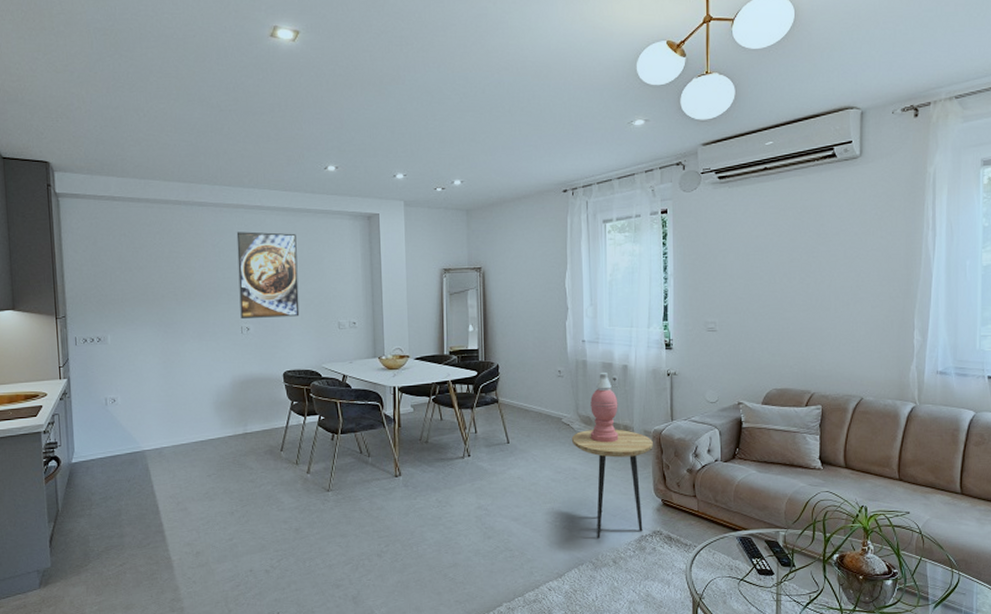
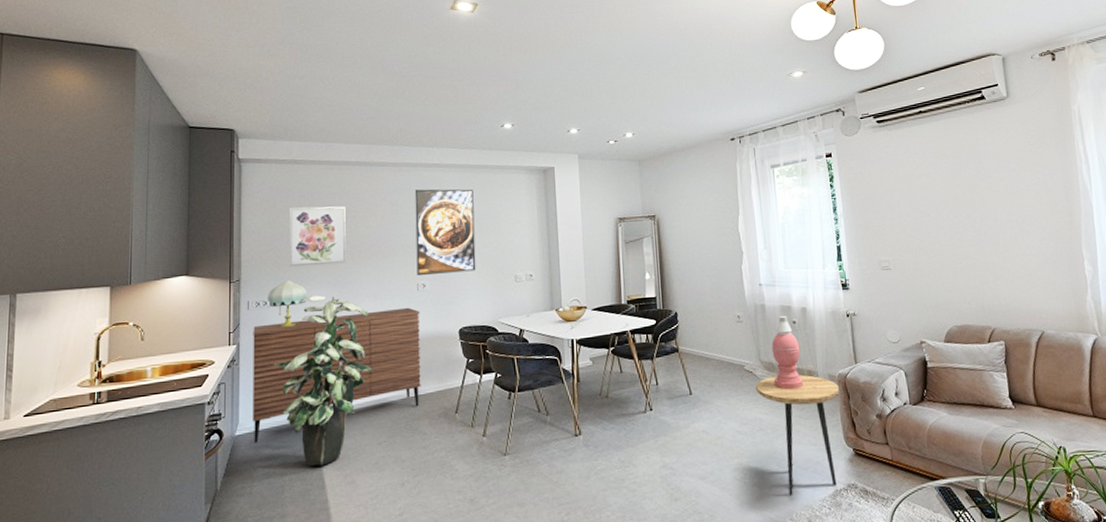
sideboard: none [82,349,247,470] -> present [253,307,421,443]
table lamp: none [94,318,133,364] -> present [268,280,307,327]
indoor plant: none [105,334,200,493] -> present [274,295,373,466]
wall art: none [111,245,170,306] -> present [289,206,346,267]

